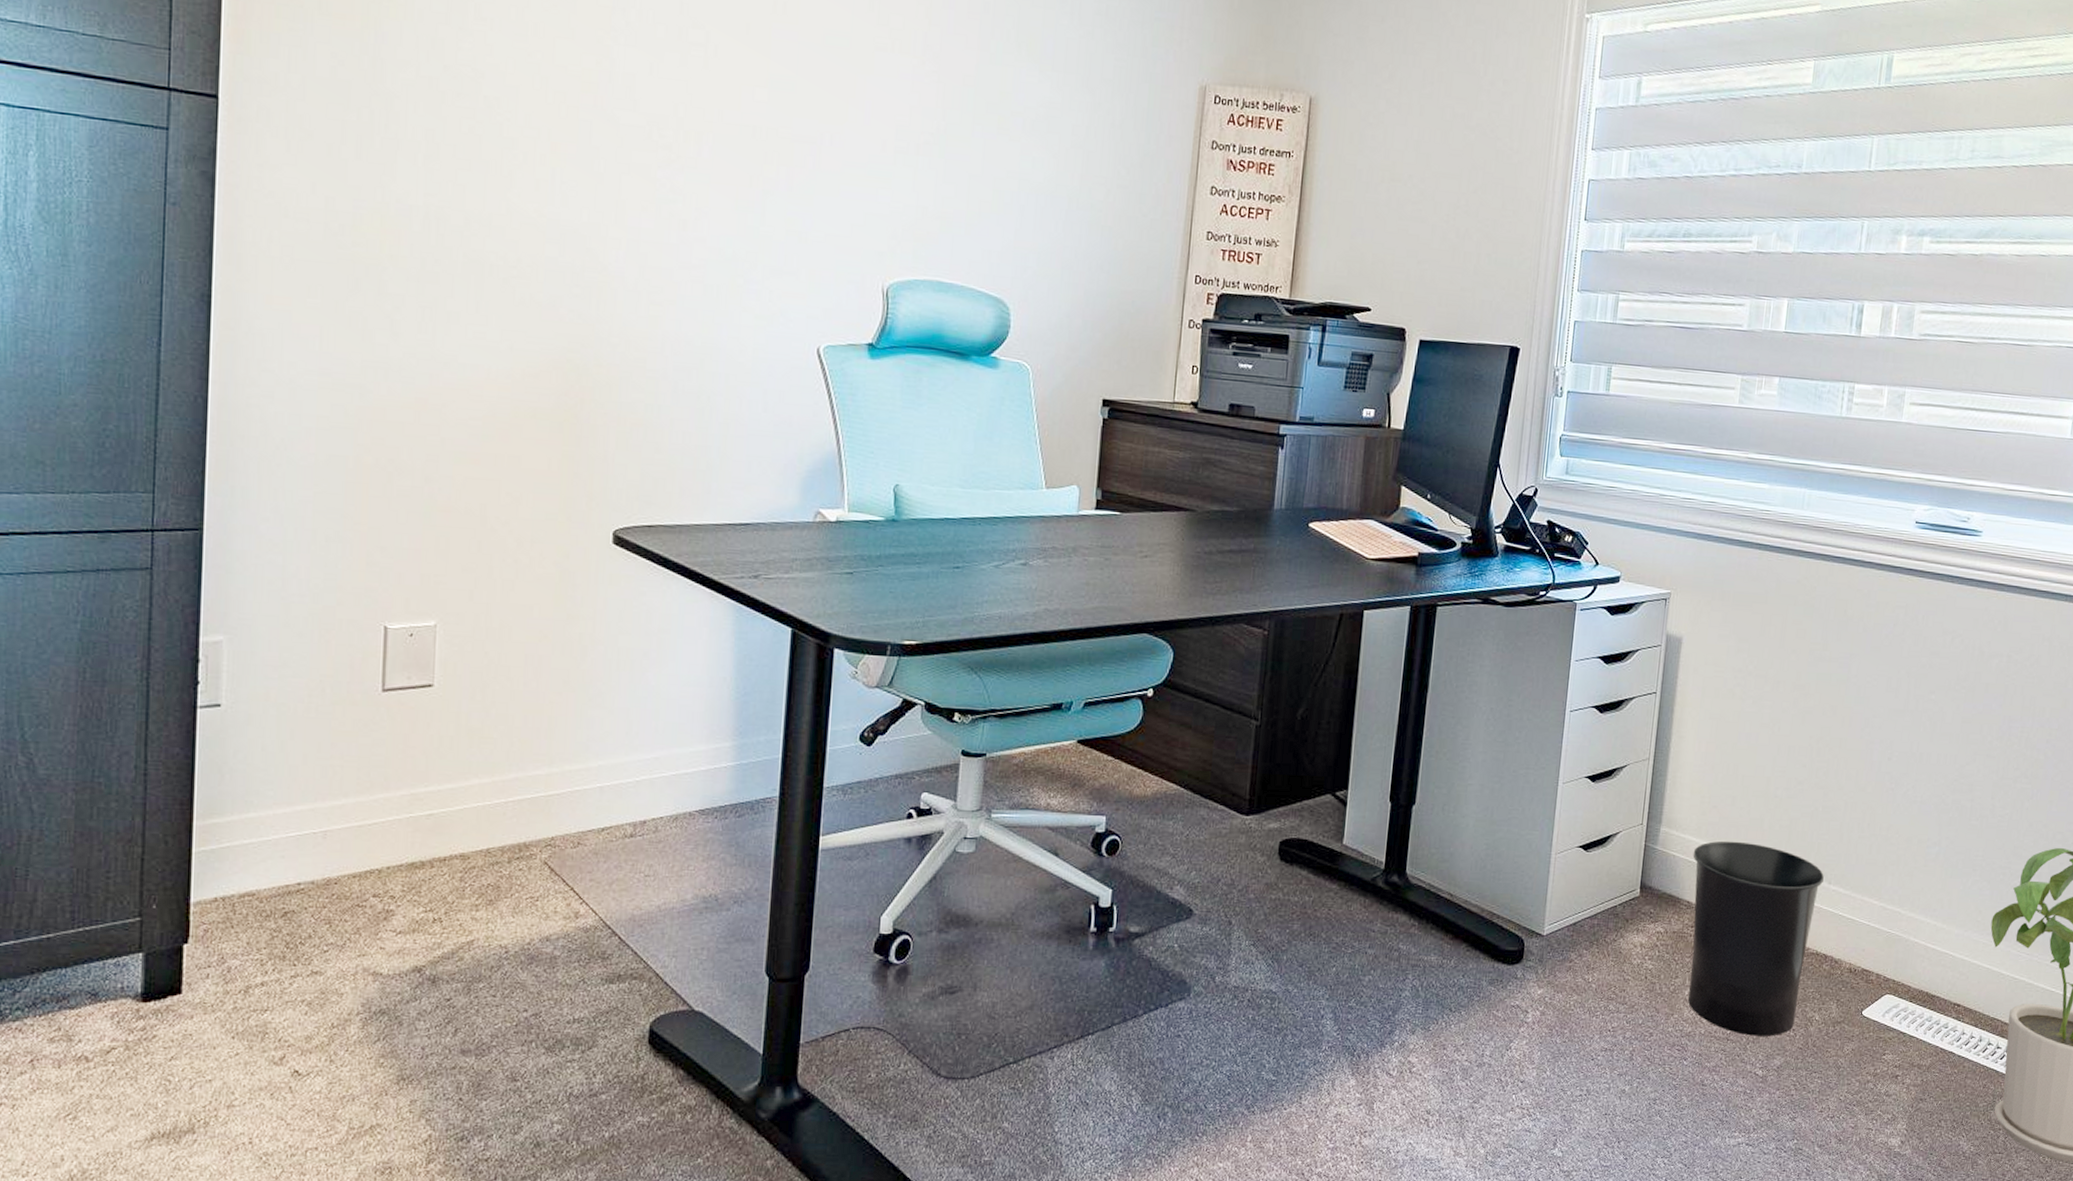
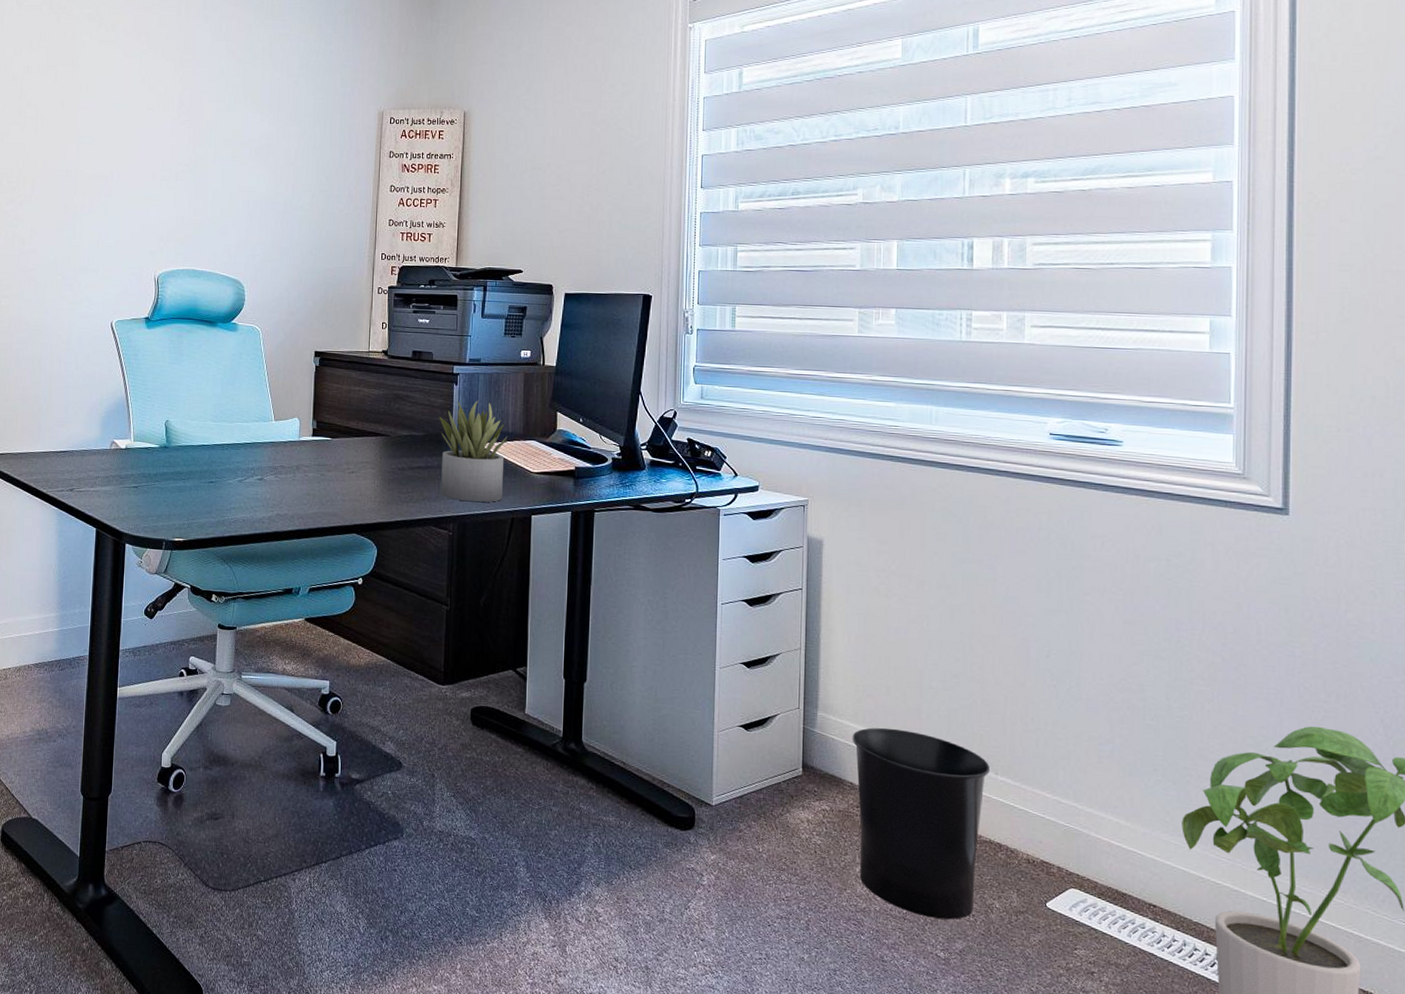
succulent plant: none [1256,468,1341,595] -> present [439,400,508,503]

